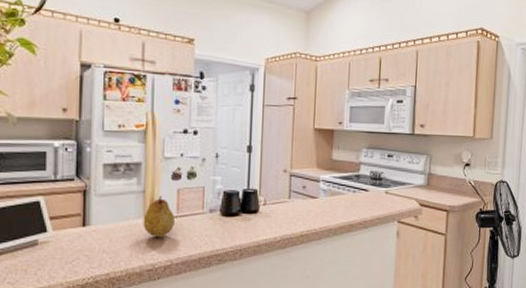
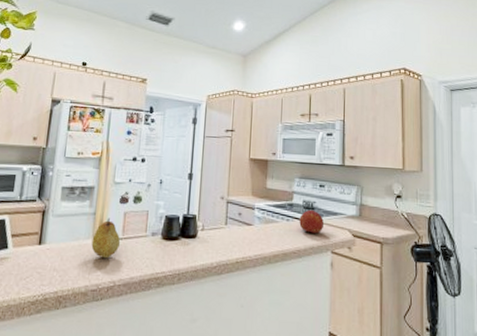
fruit: none [366,180,391,204] -> present [299,209,324,234]

